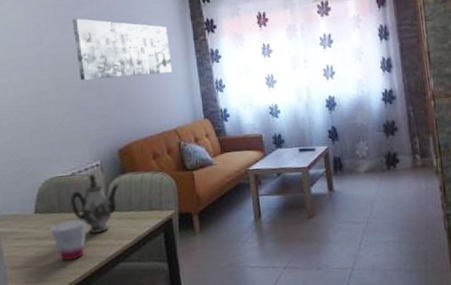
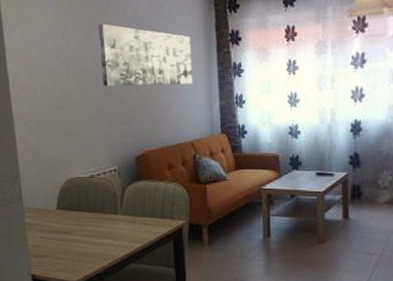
cup: present [50,219,87,261] -> none [70,219,103,256]
teapot: present [70,172,120,235] -> none [89,176,136,235]

